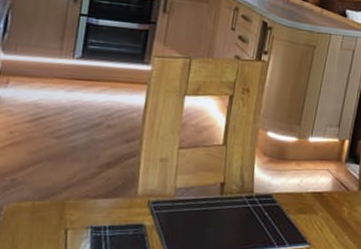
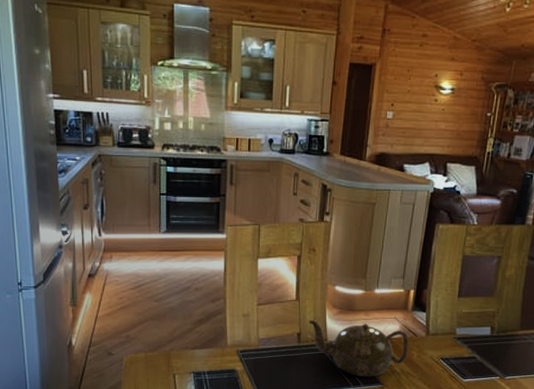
teapot: none [235,169,340,236] -> present [309,320,408,377]

